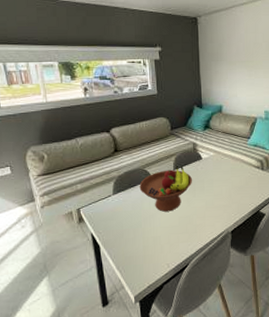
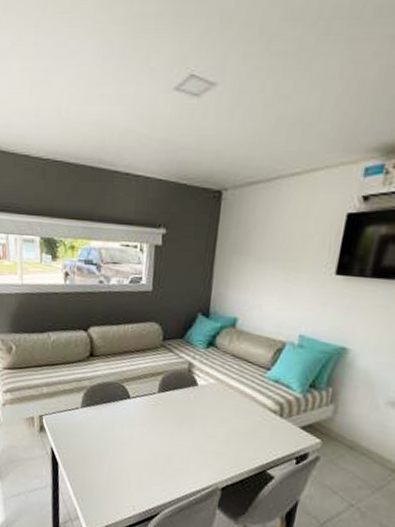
fruit bowl: present [139,165,193,212] -> none [113,388,181,444]

